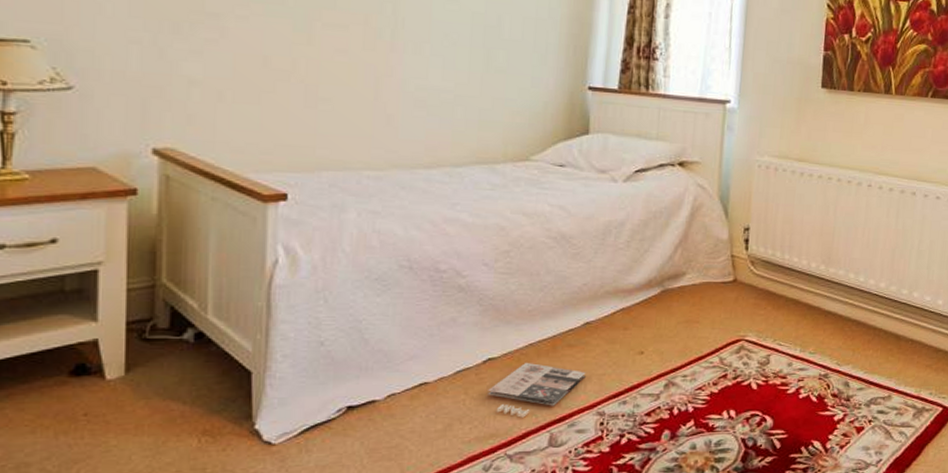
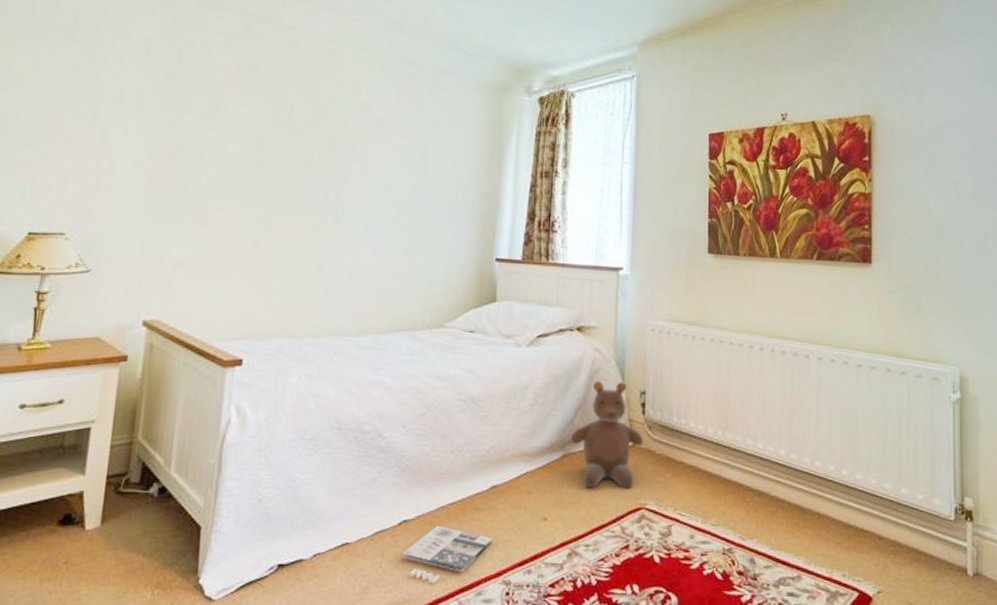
teddy bear: none [669,217,746,323] -> present [570,381,644,490]

